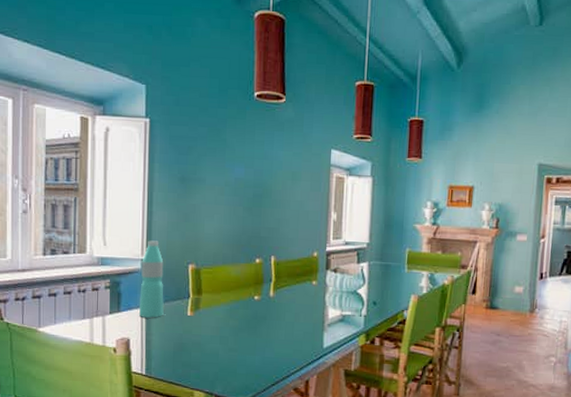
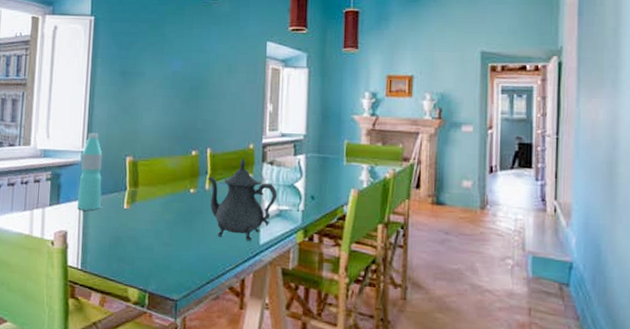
teapot: none [271,266,341,345] -> present [207,158,278,241]

